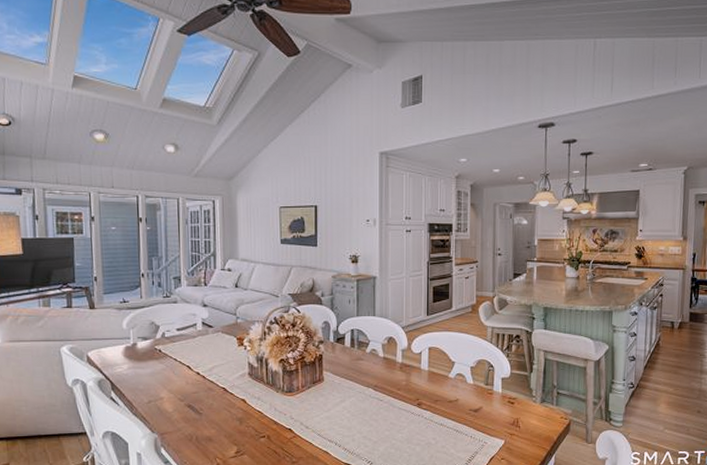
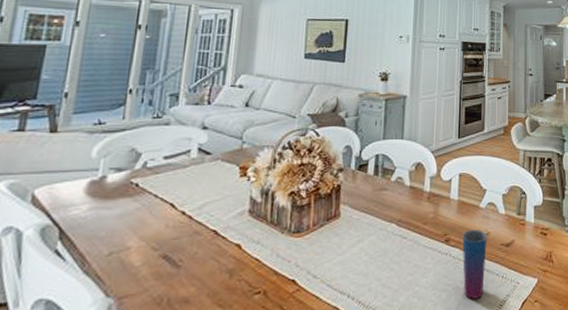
cup: none [433,395,457,453] -> present [462,229,487,299]

